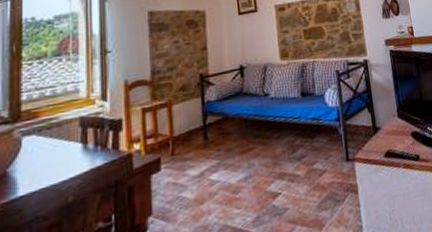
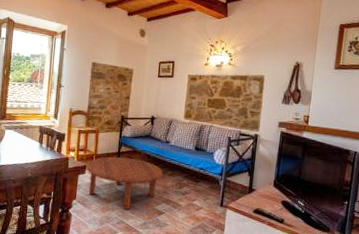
coffee table: none [161,128,269,208] -> present [86,156,164,210]

